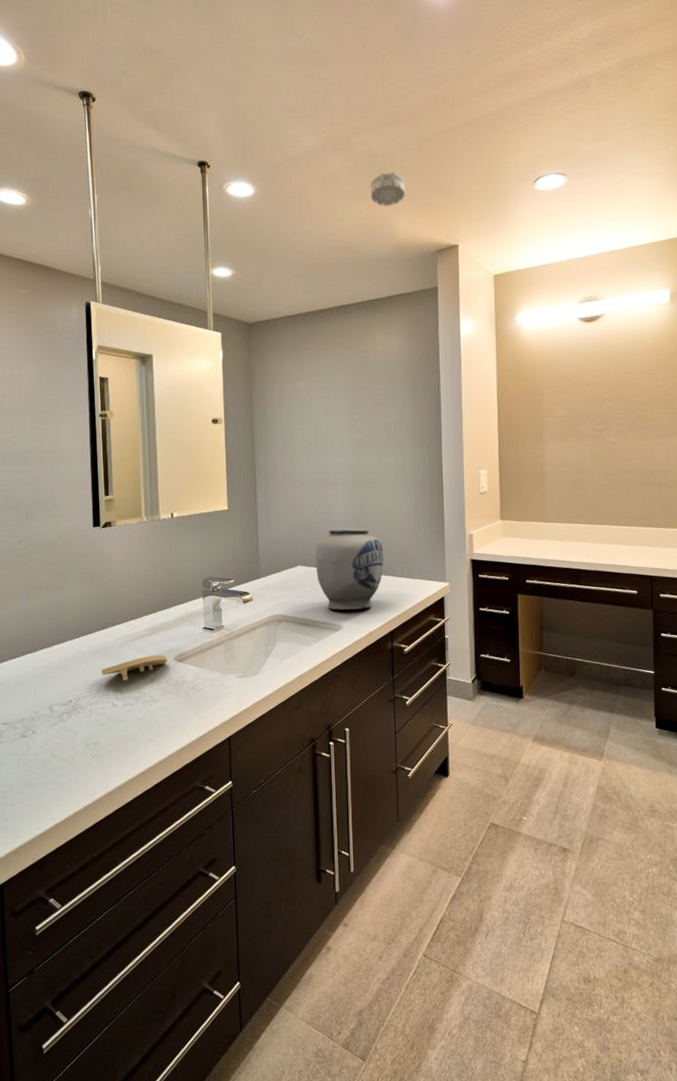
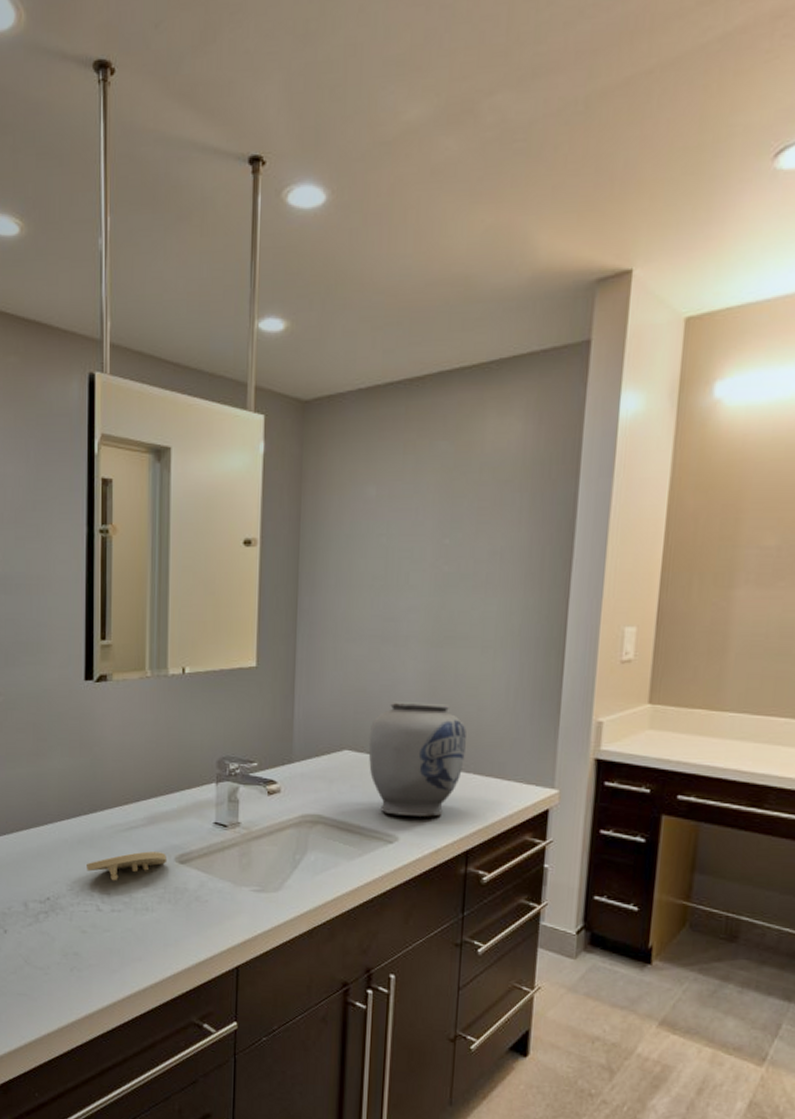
smoke detector: present [370,172,406,206] -> none [500,154,558,211]

